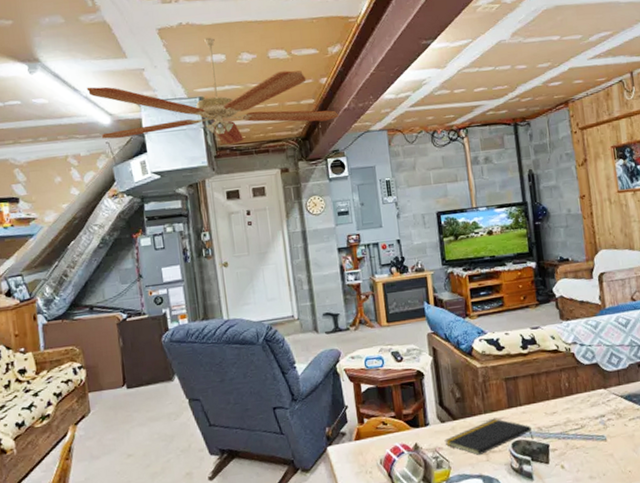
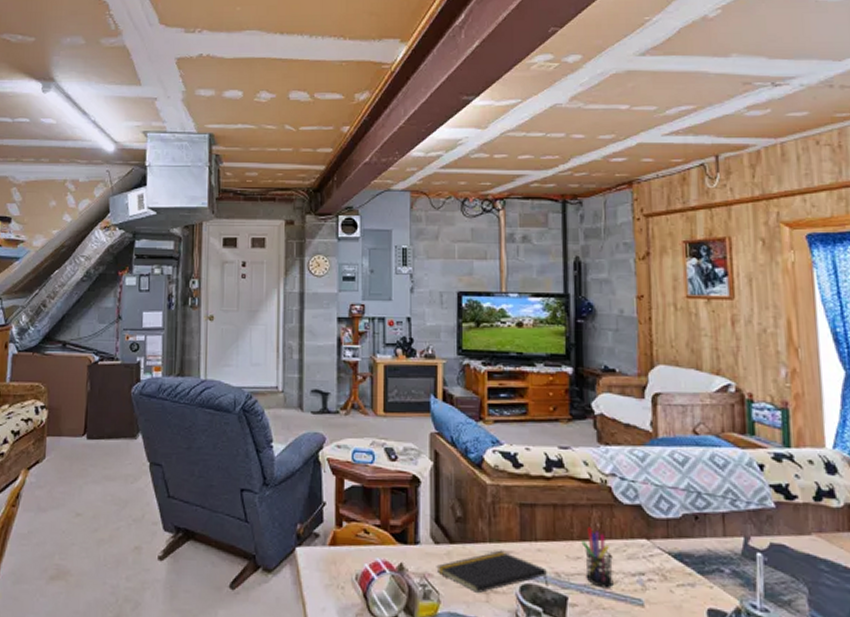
ceiling fan: present [86,37,339,145] -> none [96,71,358,187]
pen holder: none [555,387,583,433] -> present [581,527,614,588]

